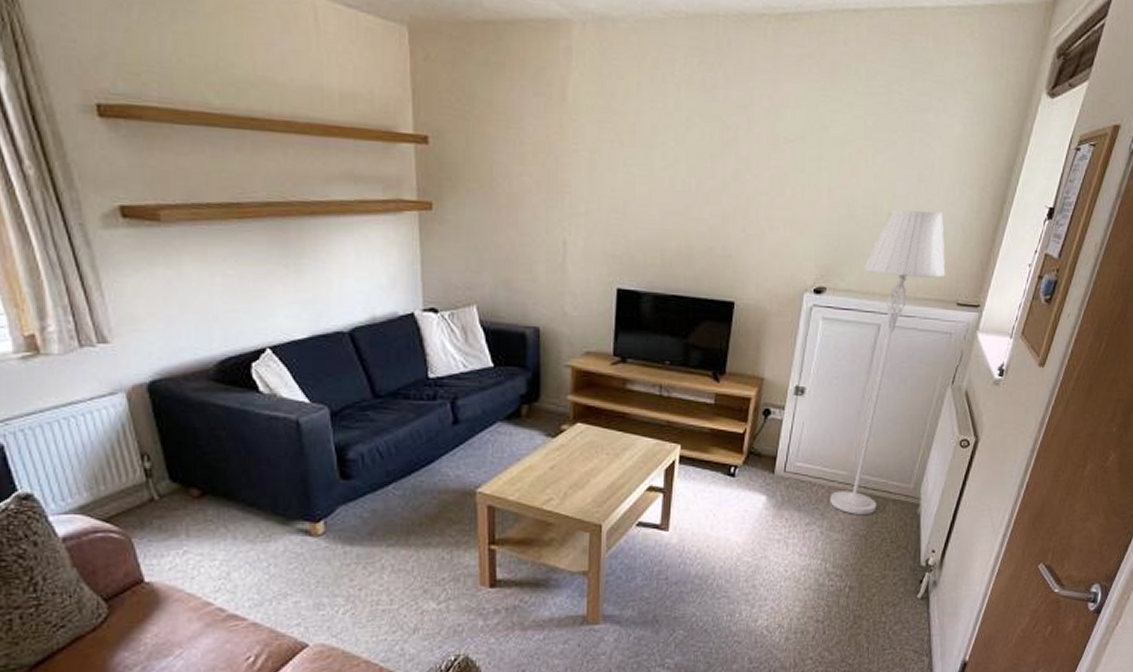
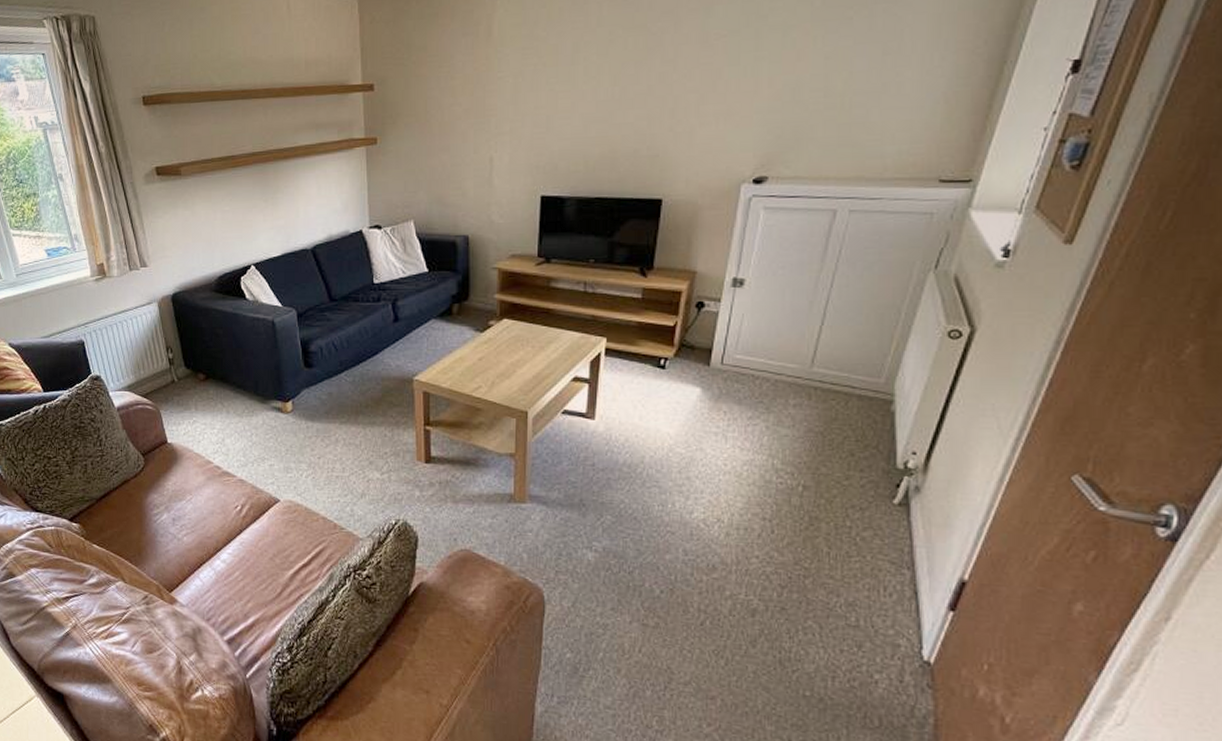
floor lamp: present [830,210,946,514] -> none [777,83,923,410]

